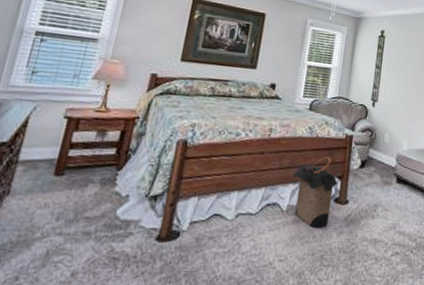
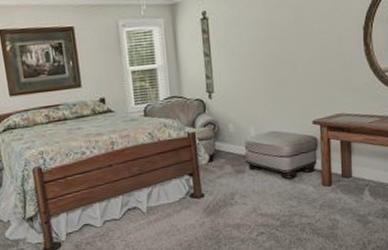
laundry hamper: present [293,157,338,228] -> none [144,157,190,223]

